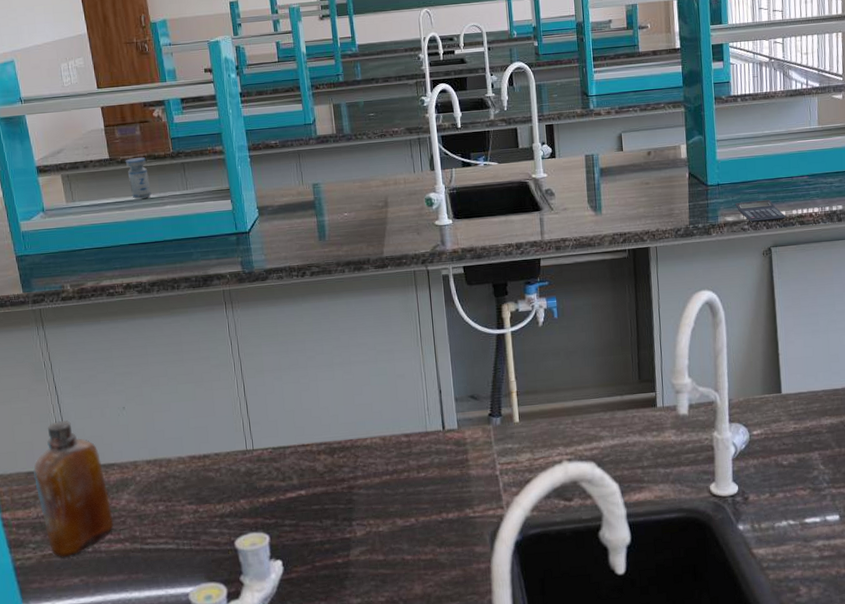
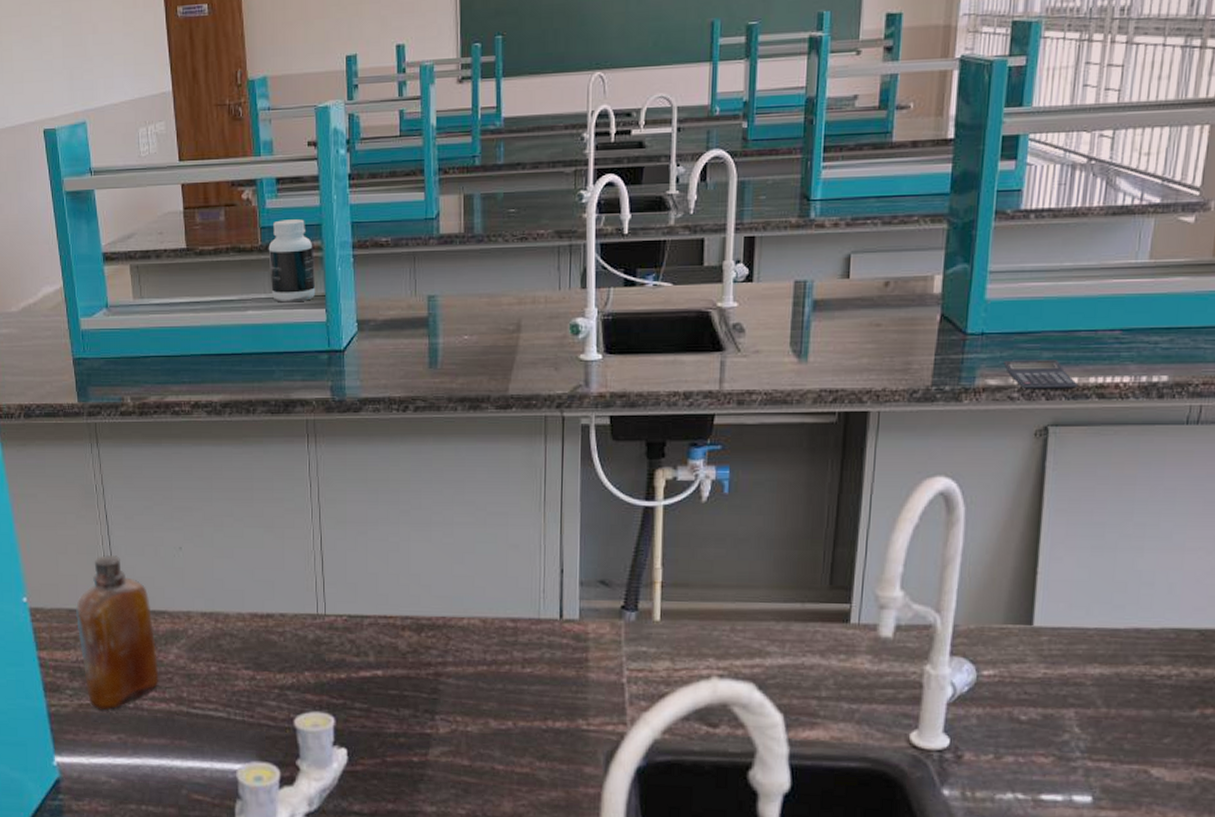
medicine: present [125,157,152,199] -> none [204,249,232,300]
medicine bottle: none [179,130,222,198] -> present [268,219,316,303]

